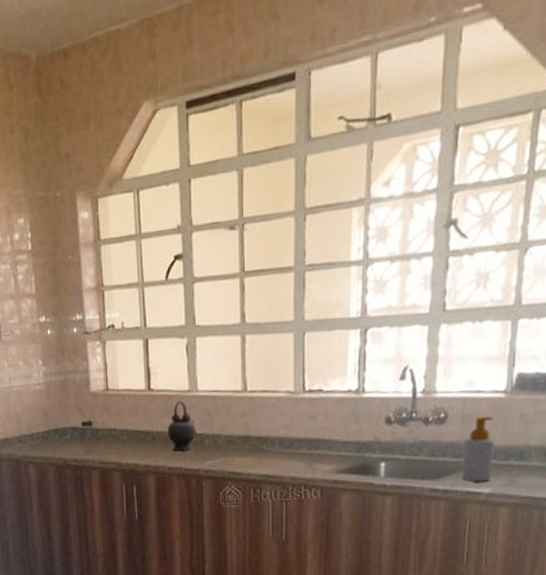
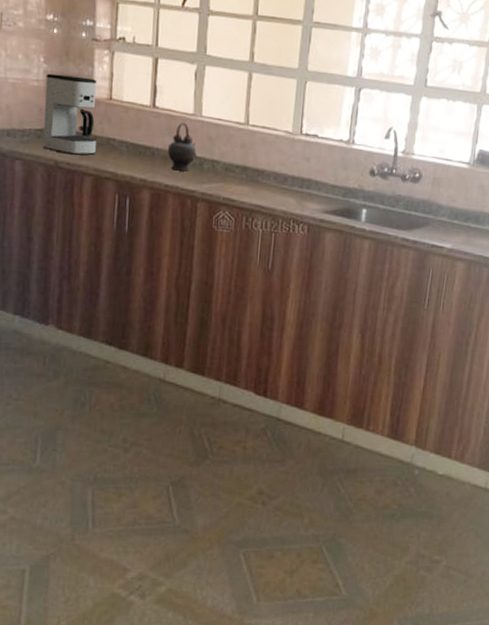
coffee maker: none [46,372,99,451] -> present [42,73,98,156]
soap bottle: present [461,416,494,482] -> none [429,181,458,238]

